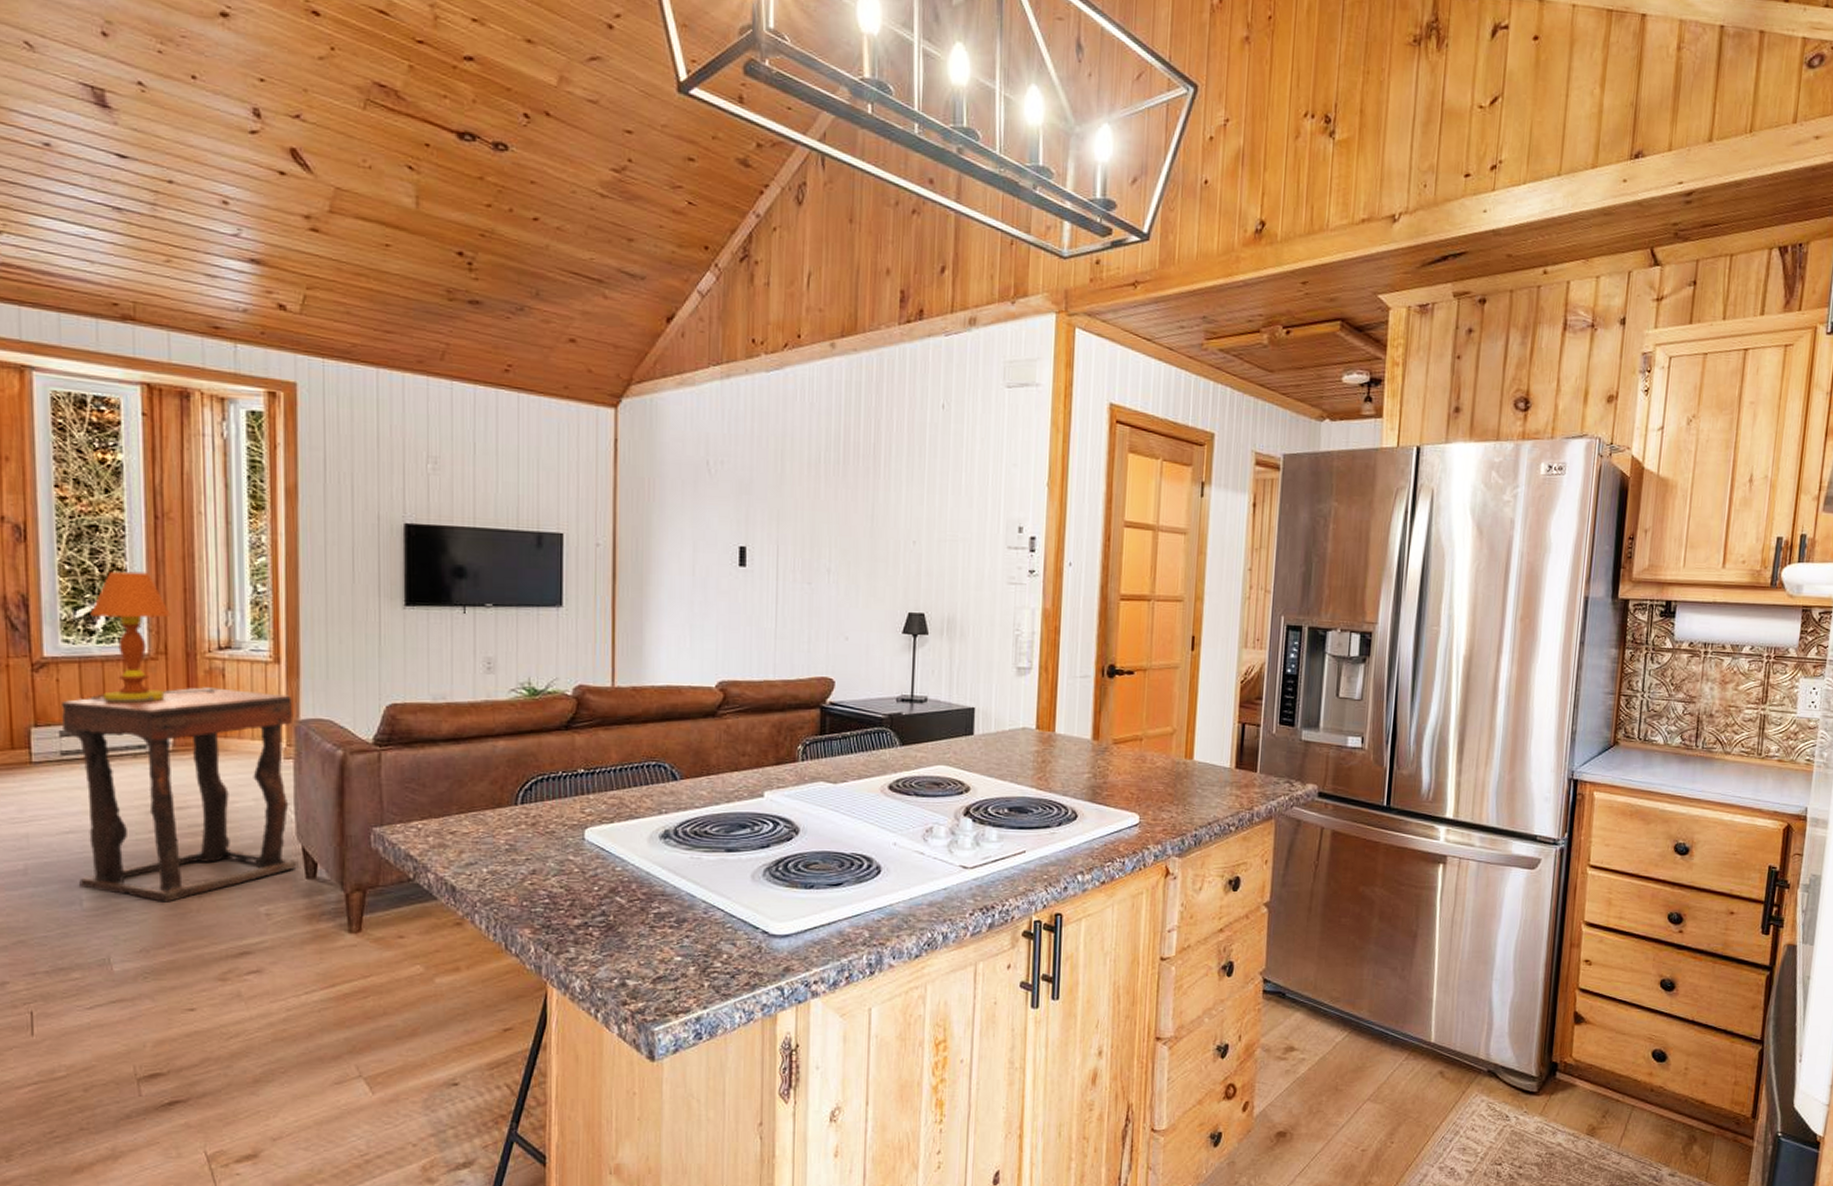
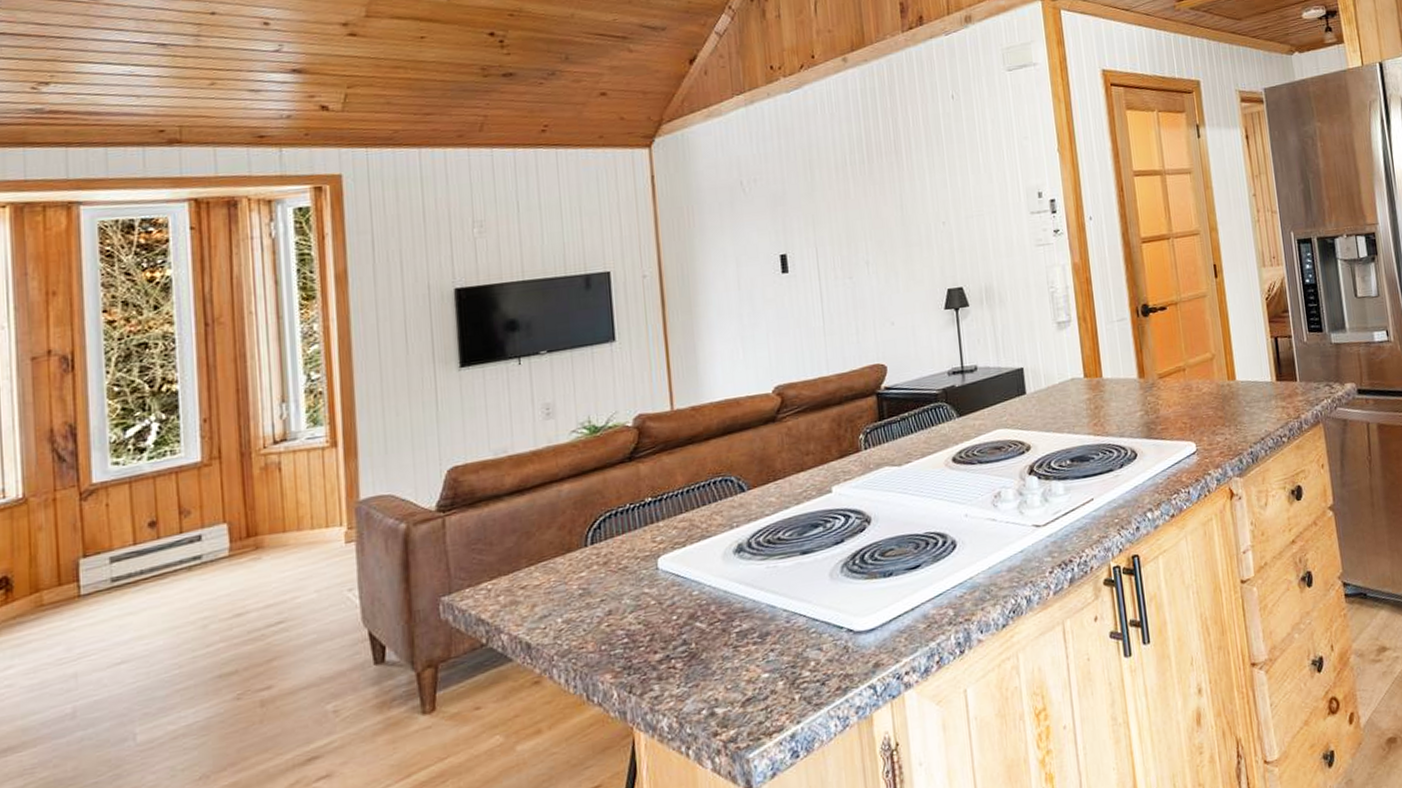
side table: present [62,687,298,902] -> none [112,477,366,721]
table lamp: present [90,570,216,703] -> none [140,379,273,520]

